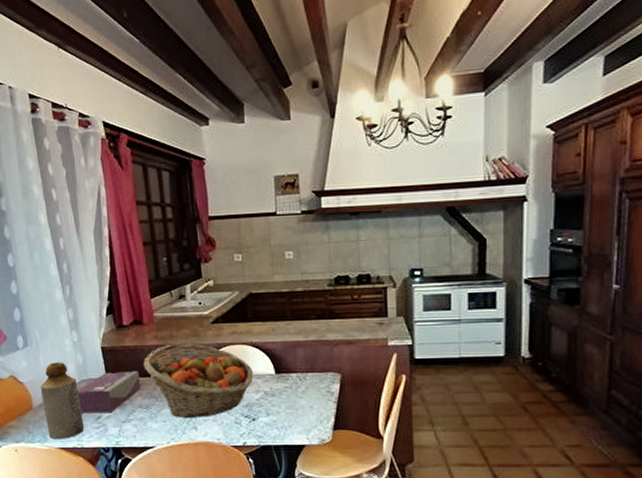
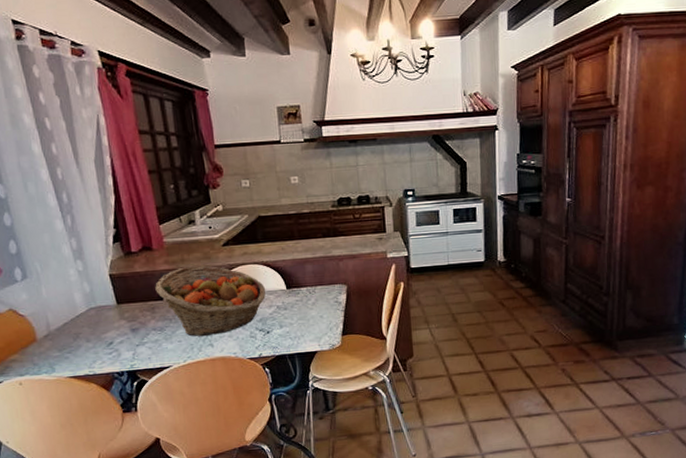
bottle: present [40,361,84,440] -> none [44,291,96,369]
tissue box: present [77,370,141,413] -> none [85,295,154,341]

